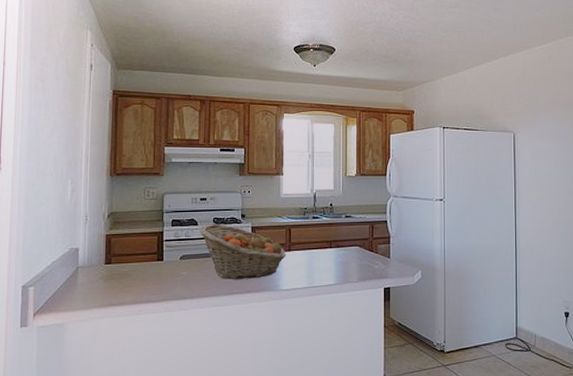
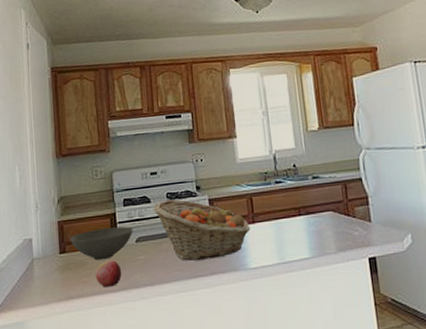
bowl: none [117,245,179,273] -> present [70,226,133,261]
apple: none [138,274,164,297] -> present [95,260,122,287]

